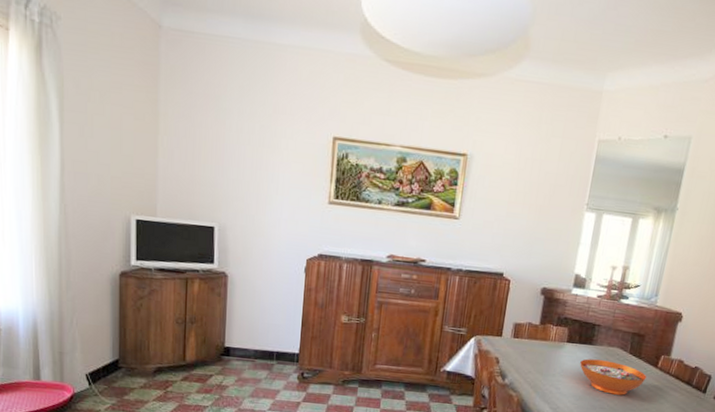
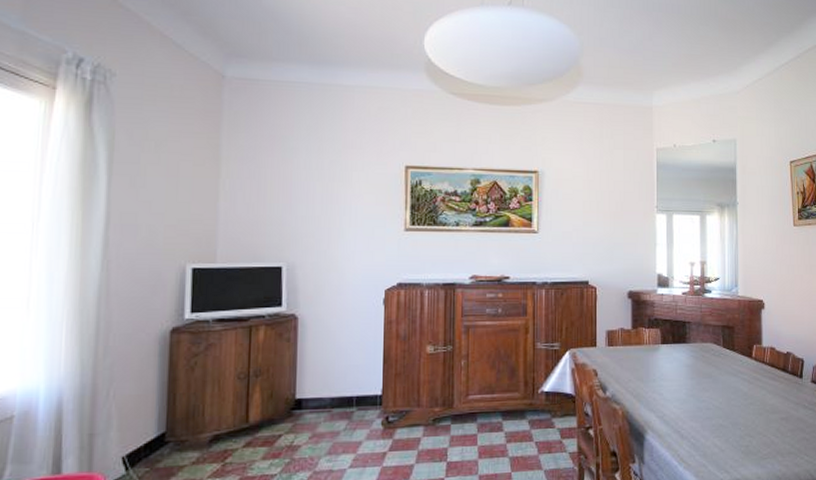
decorative bowl: present [580,359,647,395] -> none [678,358,744,393]

